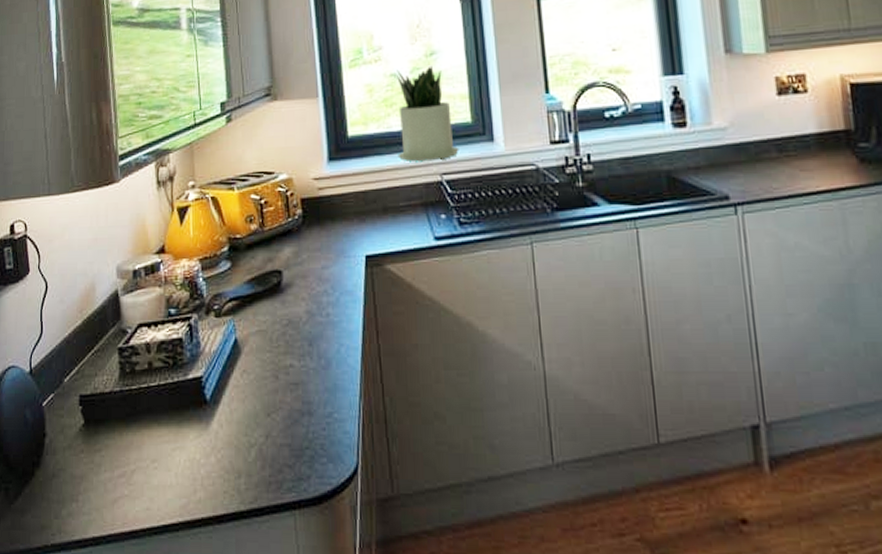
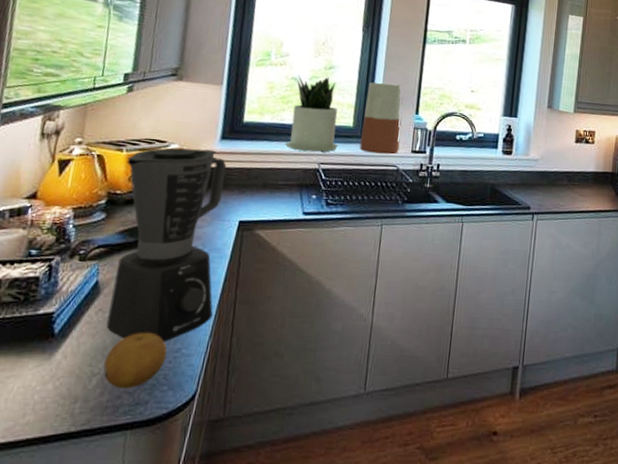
blender: none [240,175,358,406] -> present [106,147,227,343]
fruit: none [258,394,320,461] -> present [103,332,167,388]
vase: none [480,58,534,153] -> present [359,82,403,155]

